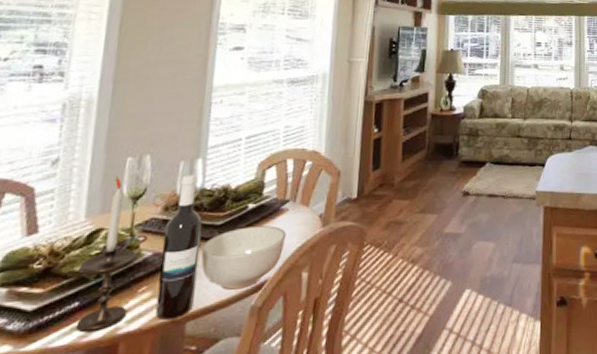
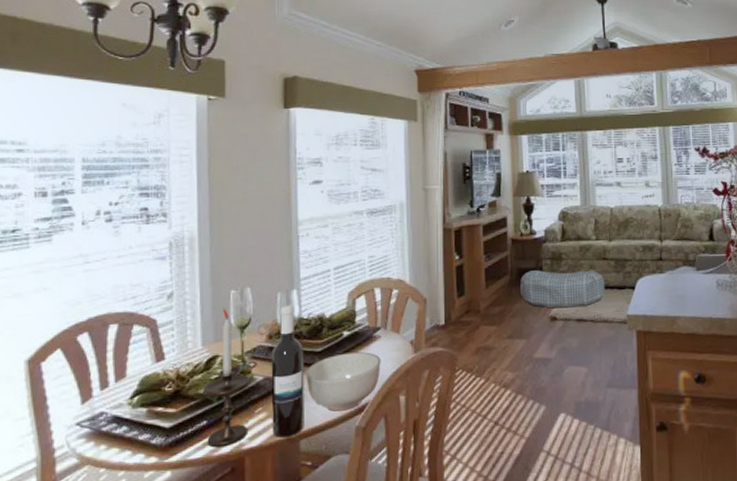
dog bed: none [436,146,518,184] -> present [520,270,605,309]

